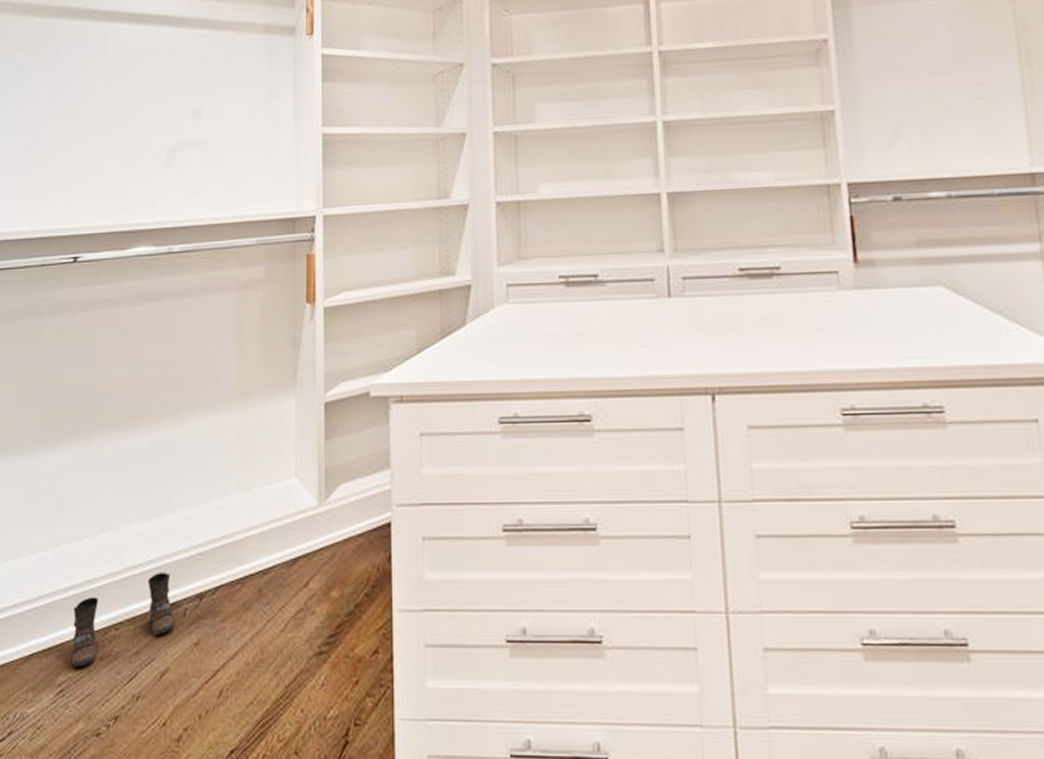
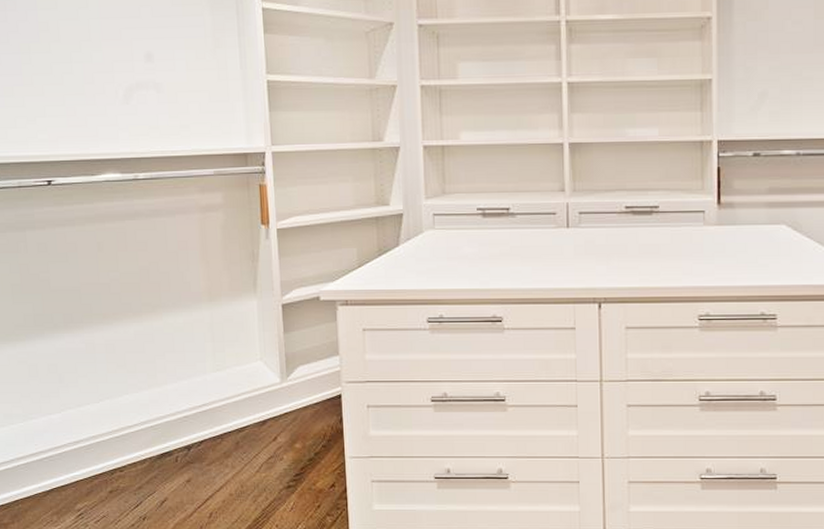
boots: present [71,572,174,667] -> none [83,430,169,498]

